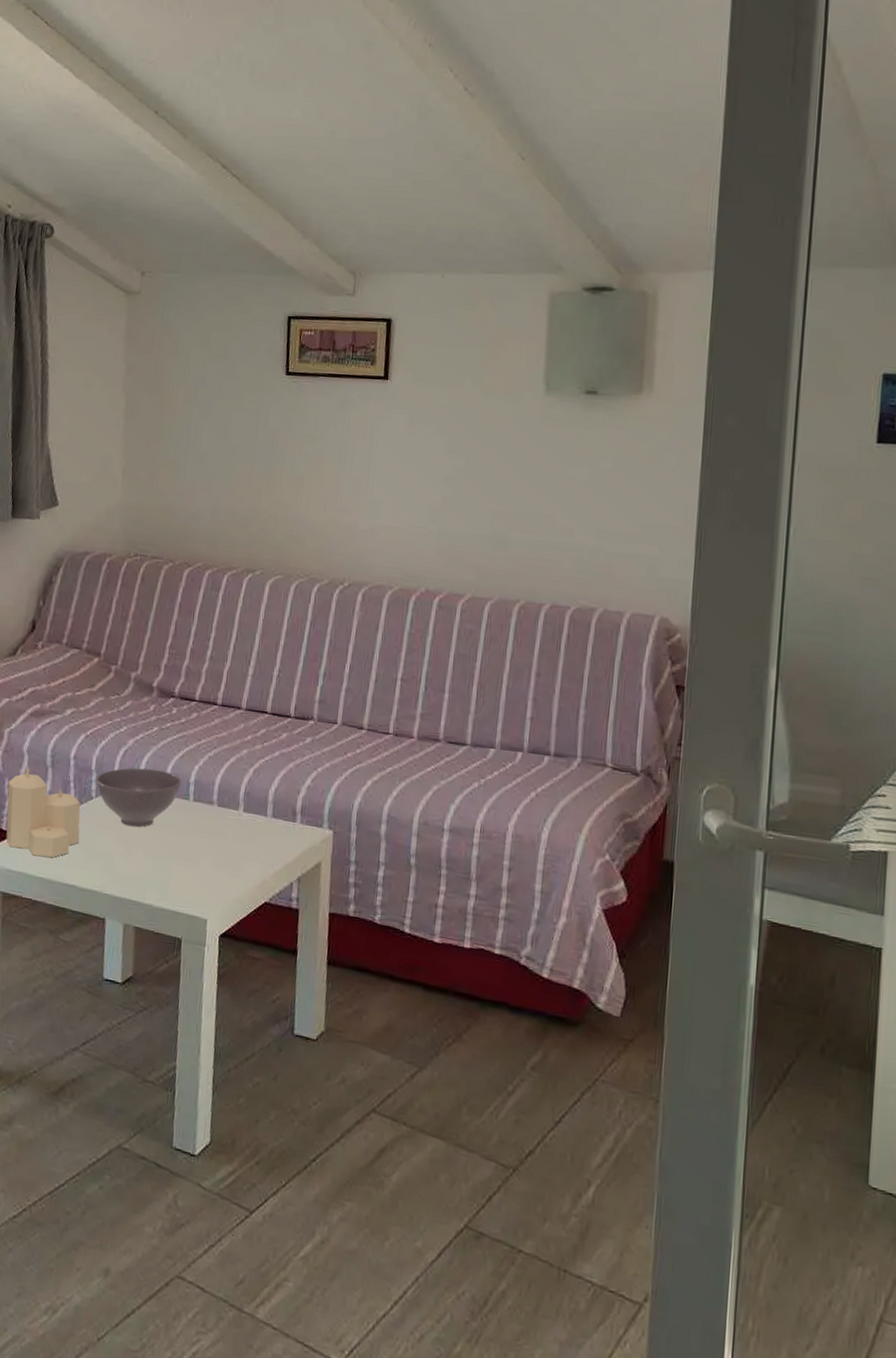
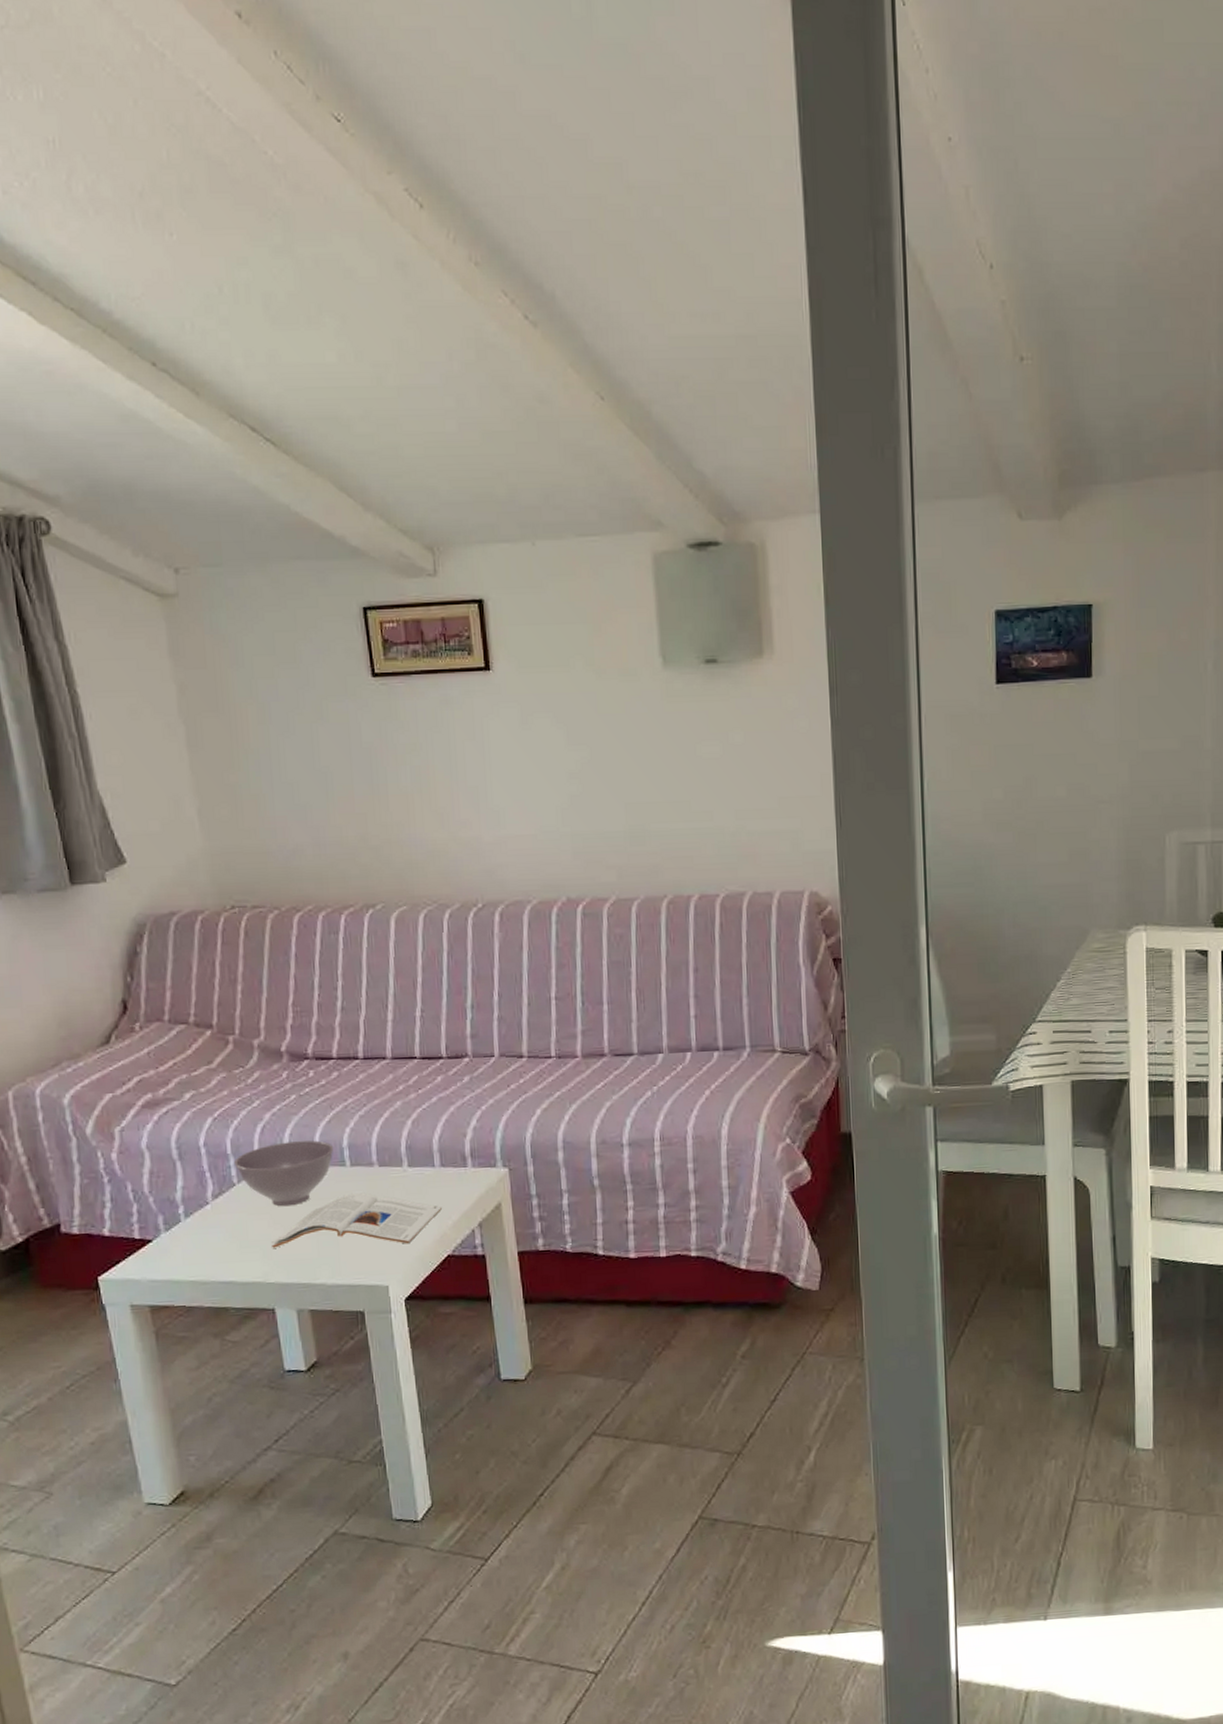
candle: present [6,767,81,858] -> none [131,1165,229,1260]
magazine: none [113,826,267,884] -> present [272,1192,442,1248]

